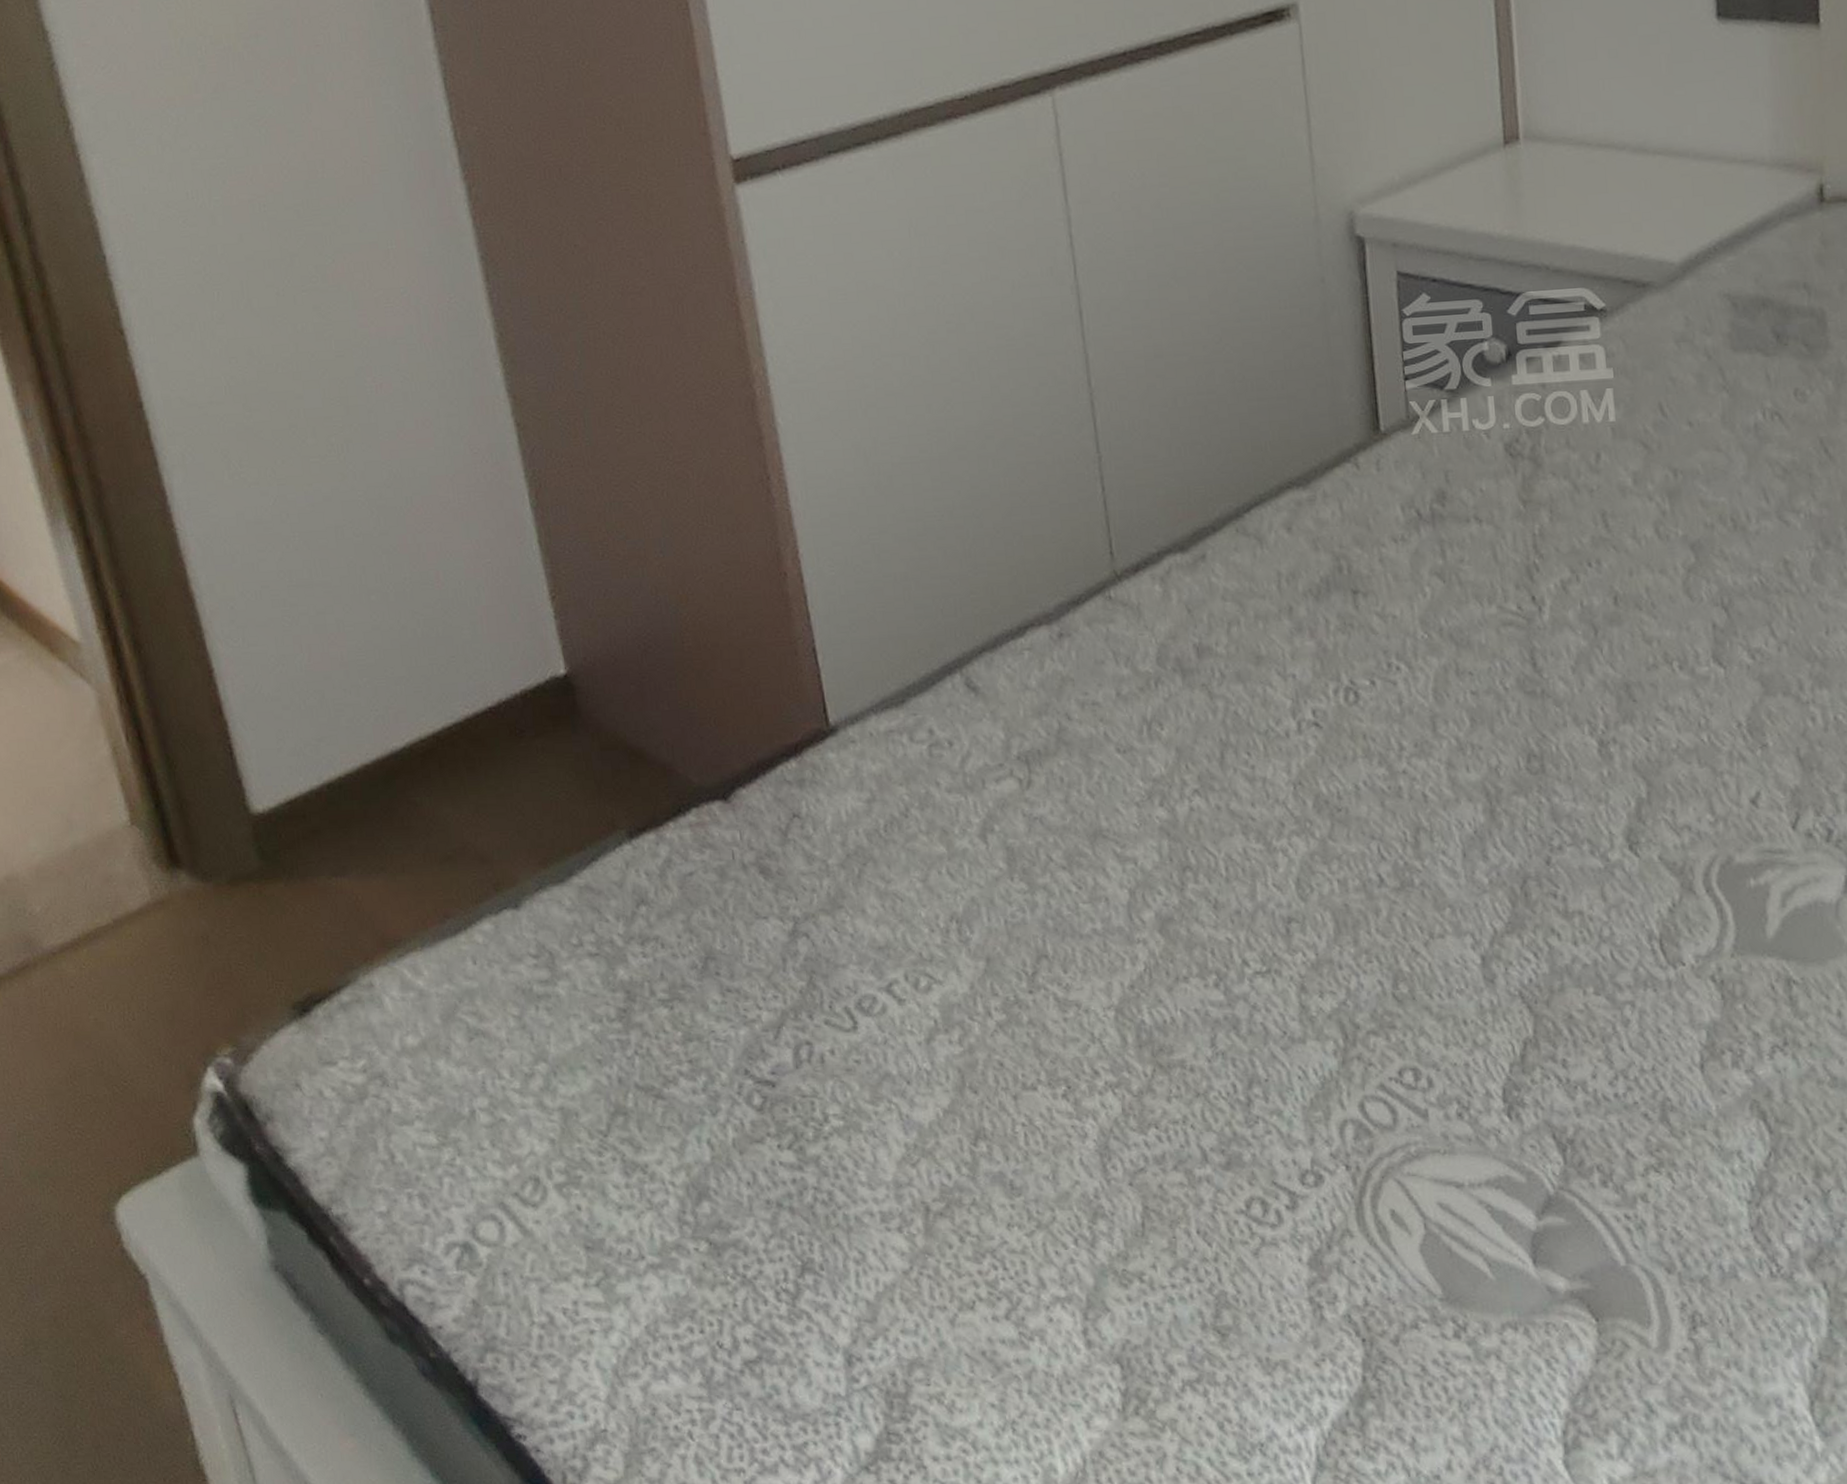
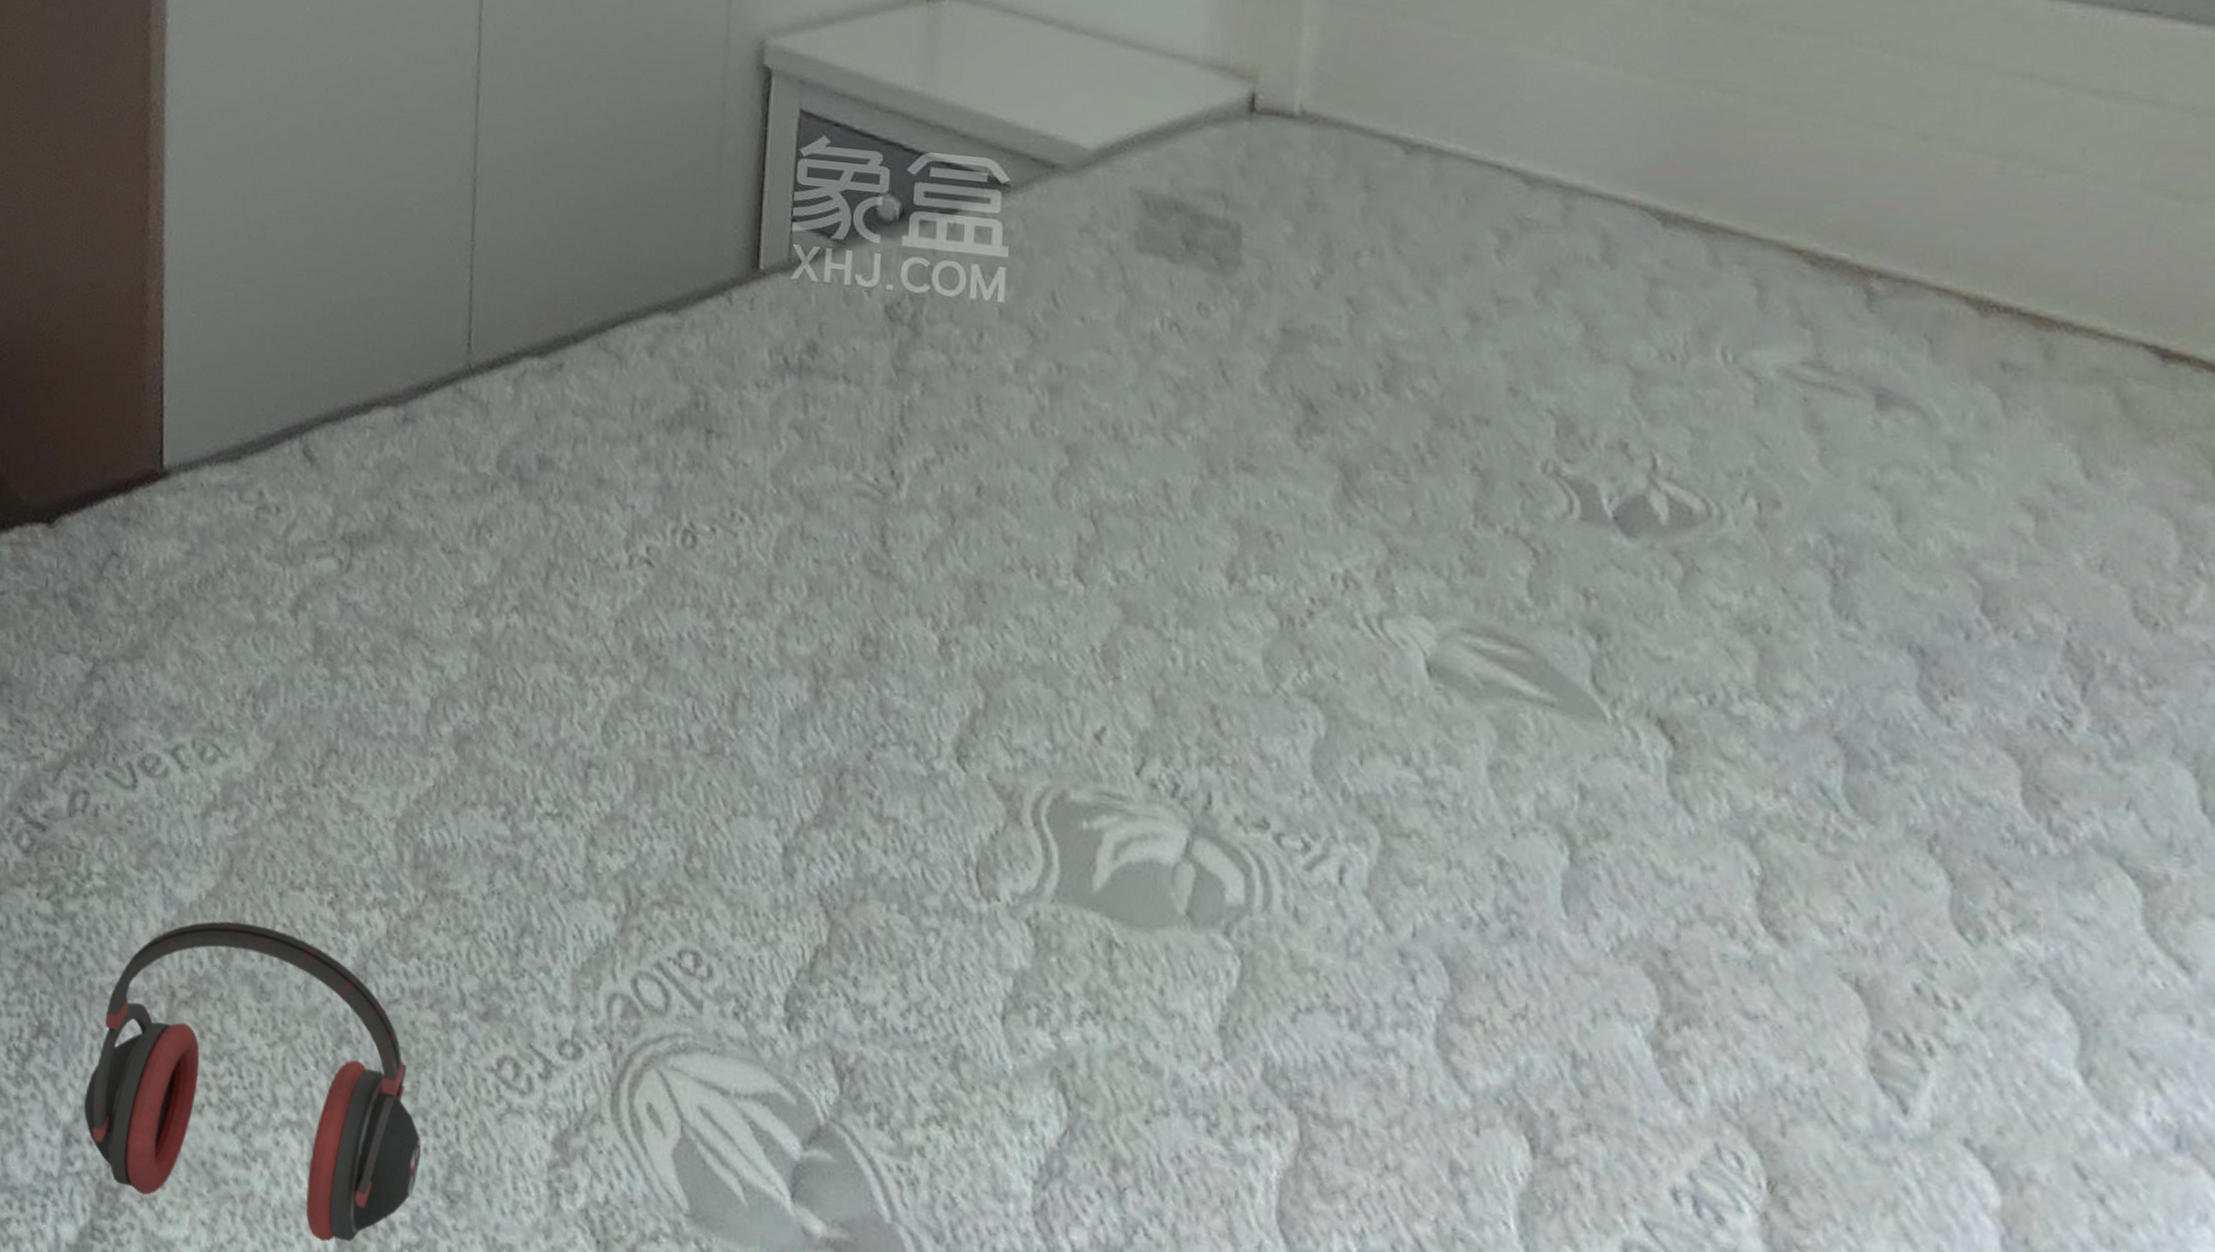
headphones: none [859,1129,1188,1397] -> present [84,921,421,1242]

